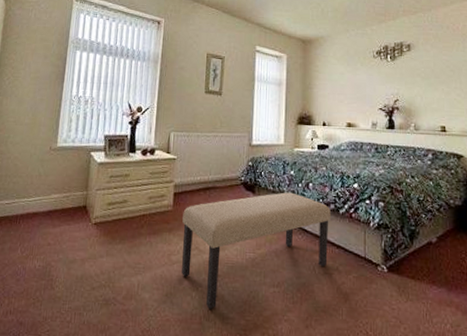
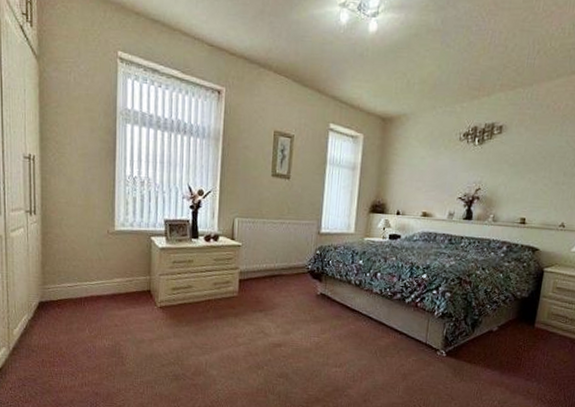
bench: present [182,192,331,309] -> none [248,281,397,385]

